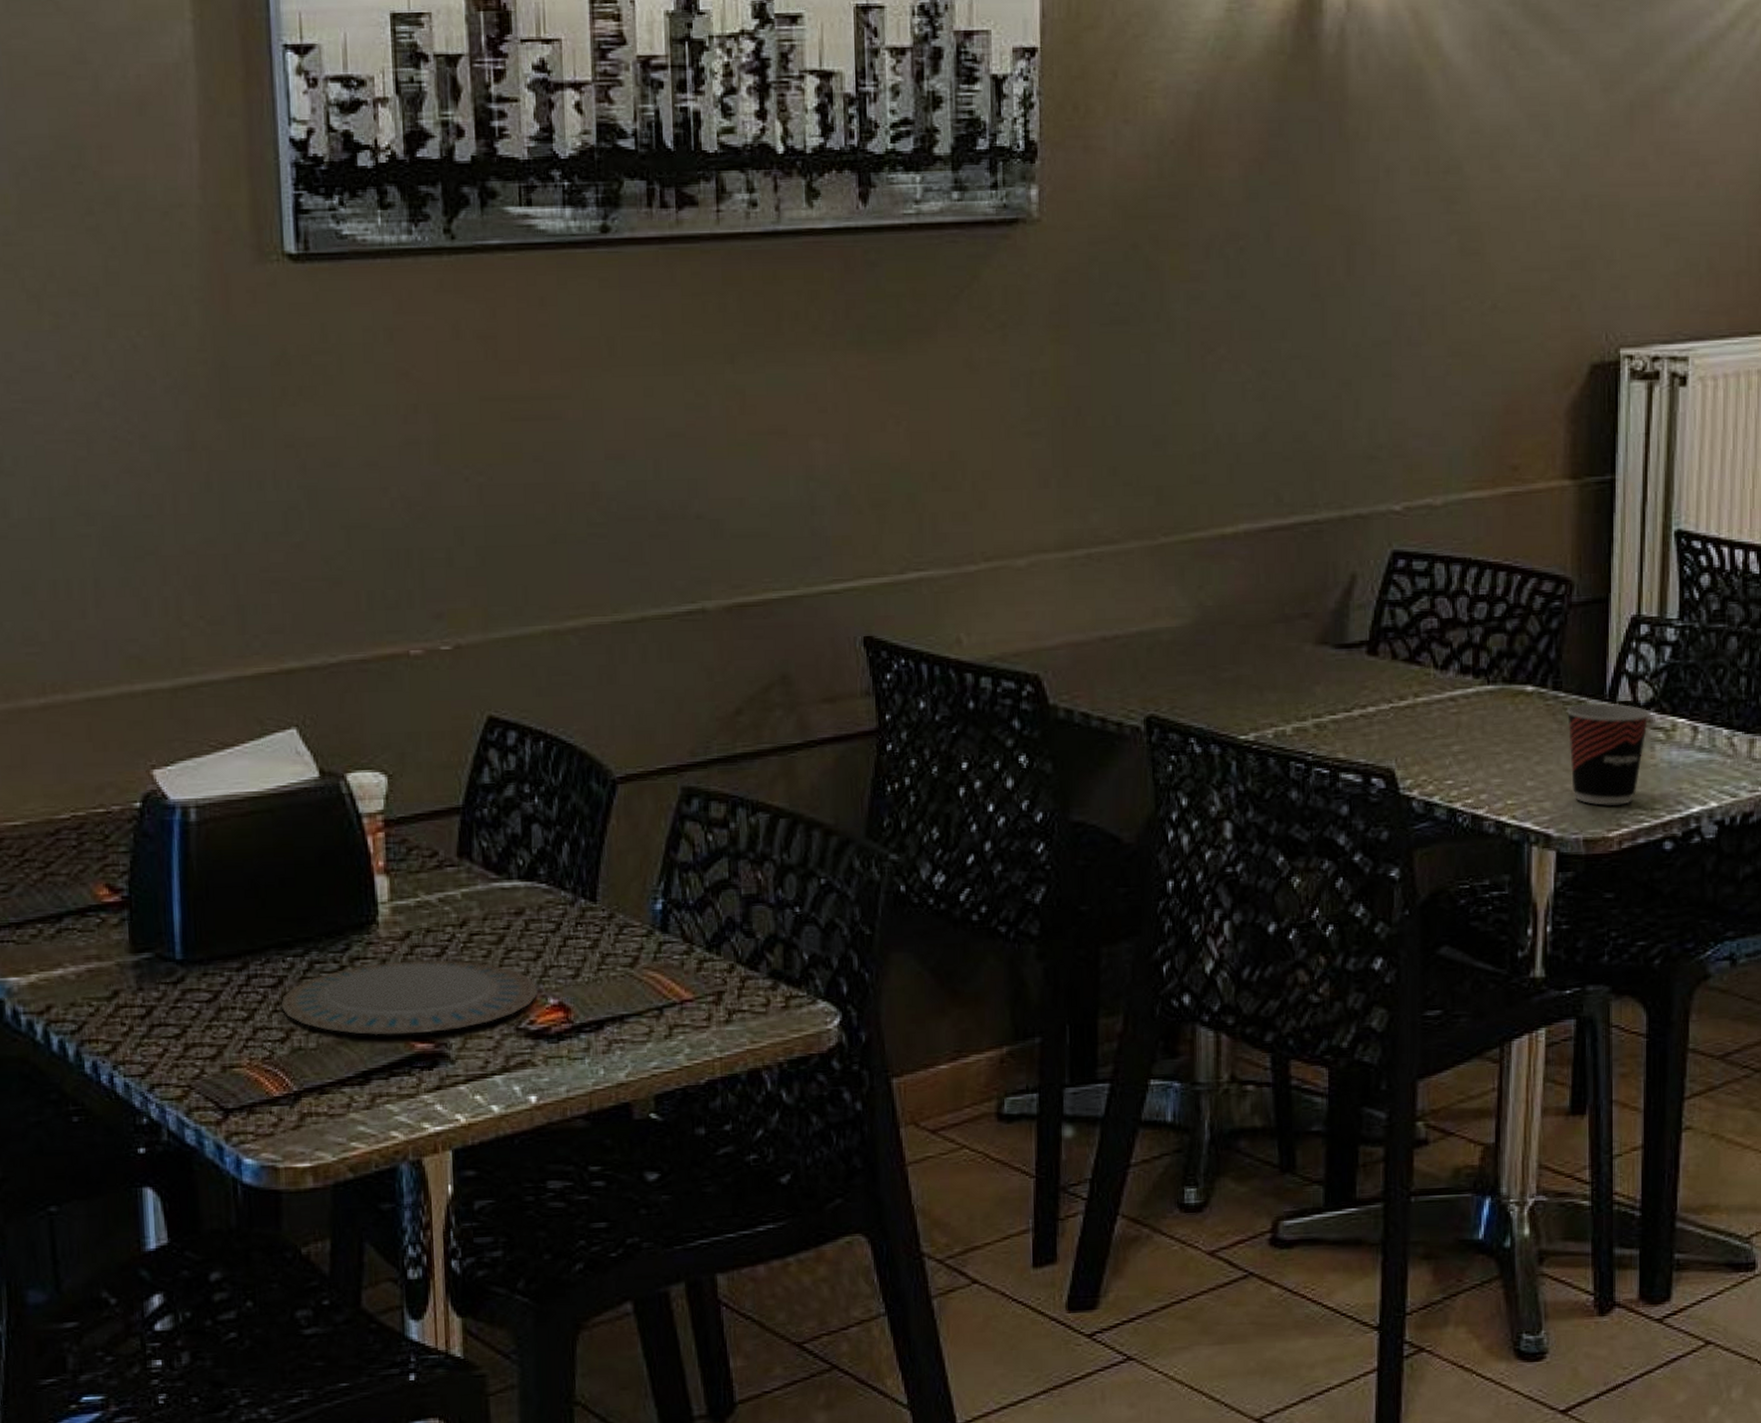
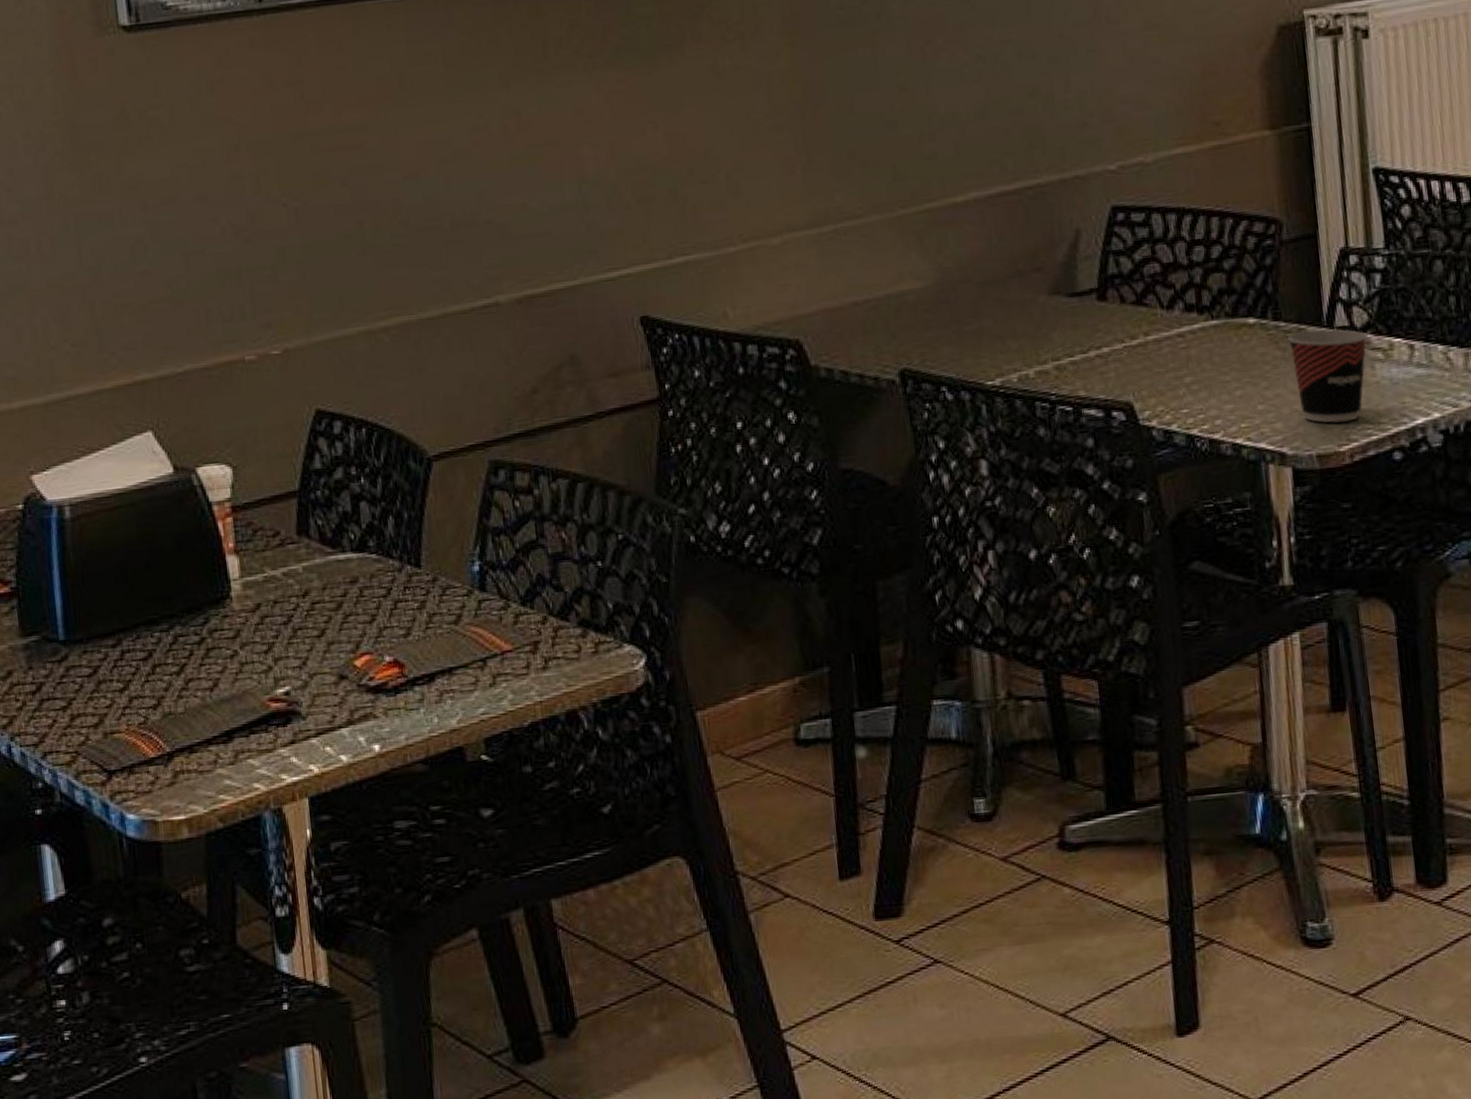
plate: present [281,960,539,1036] -> none [151,627,375,698]

